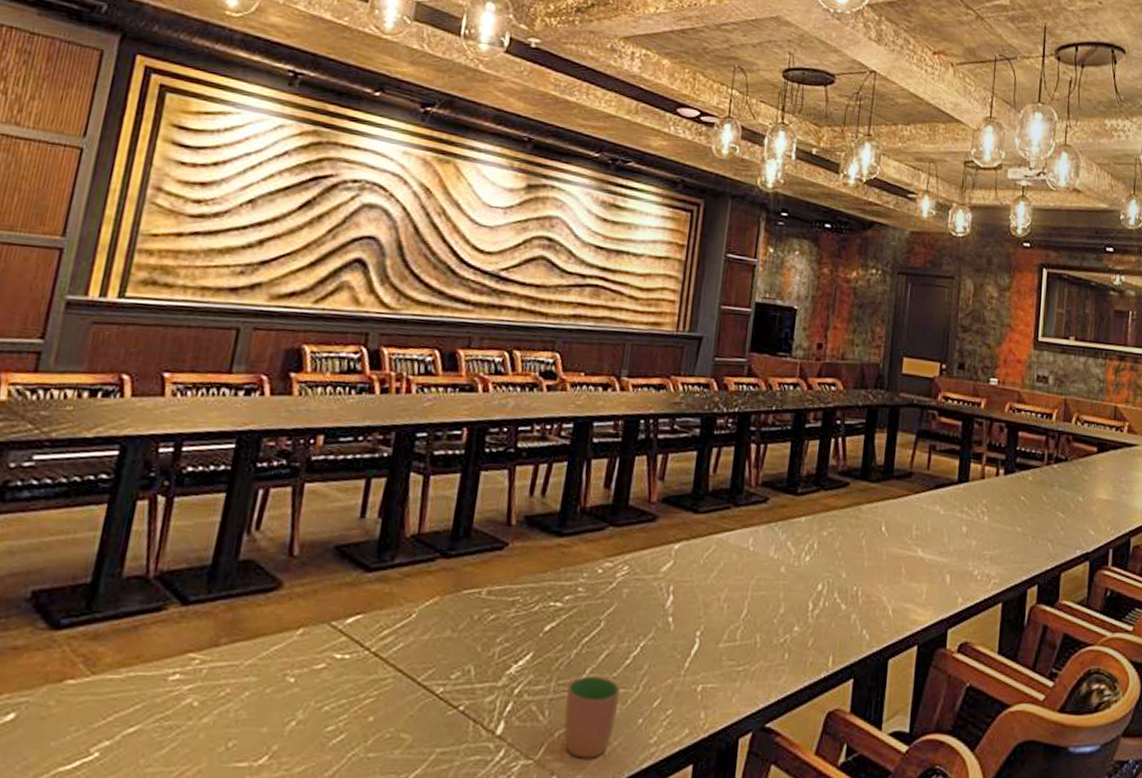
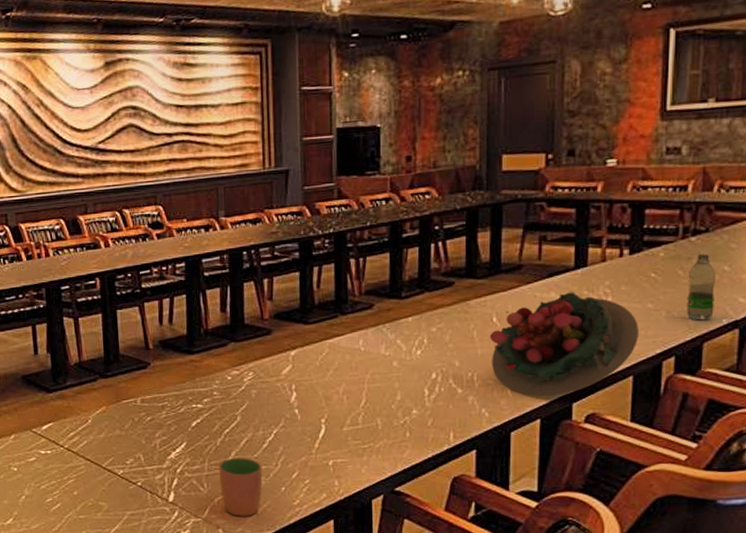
flower arrangement: none [876,507,1009,621] -> present [489,292,639,397]
bottle: none [1048,483,1073,550] -> present [687,254,717,321]

